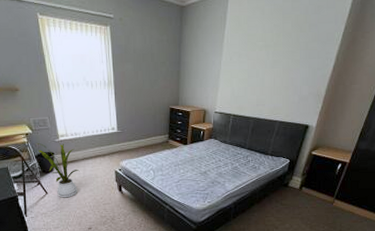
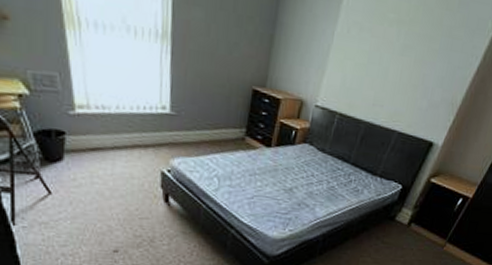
house plant: present [35,143,80,198] -> none [35,113,106,204]

